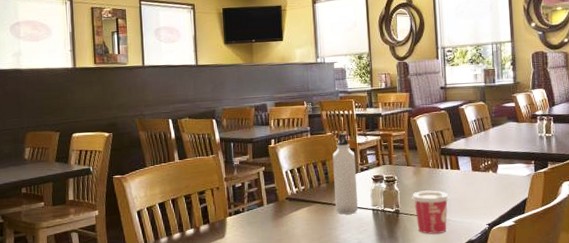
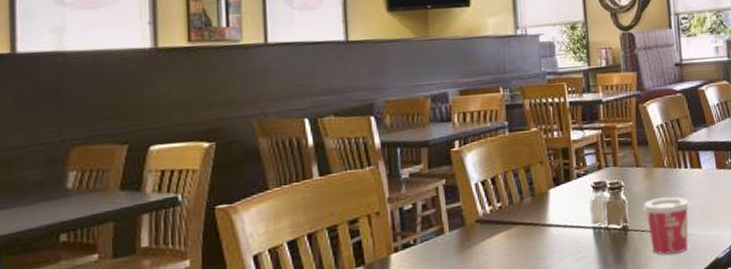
water bottle: present [332,132,359,215] -> none [539,126,575,238]

